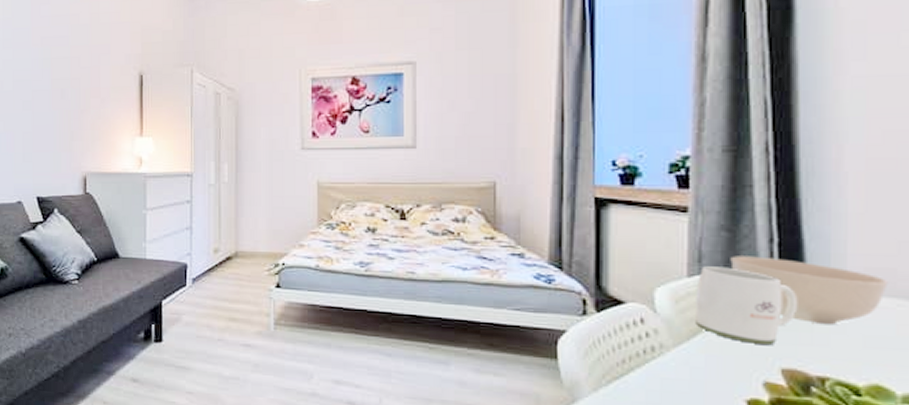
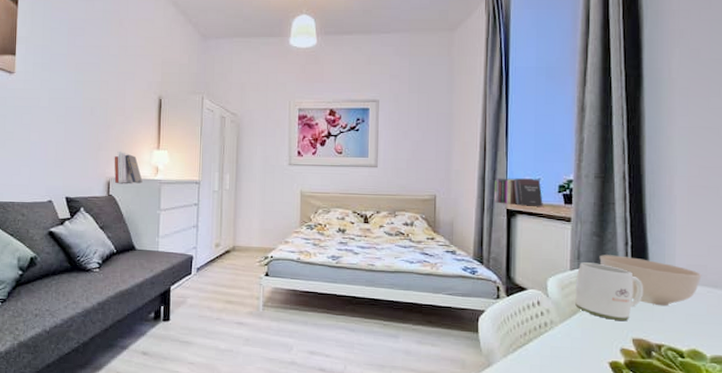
books: none [90,140,124,180] -> present [114,151,143,185]
books: none [577,156,647,193] -> present [494,178,543,207]

